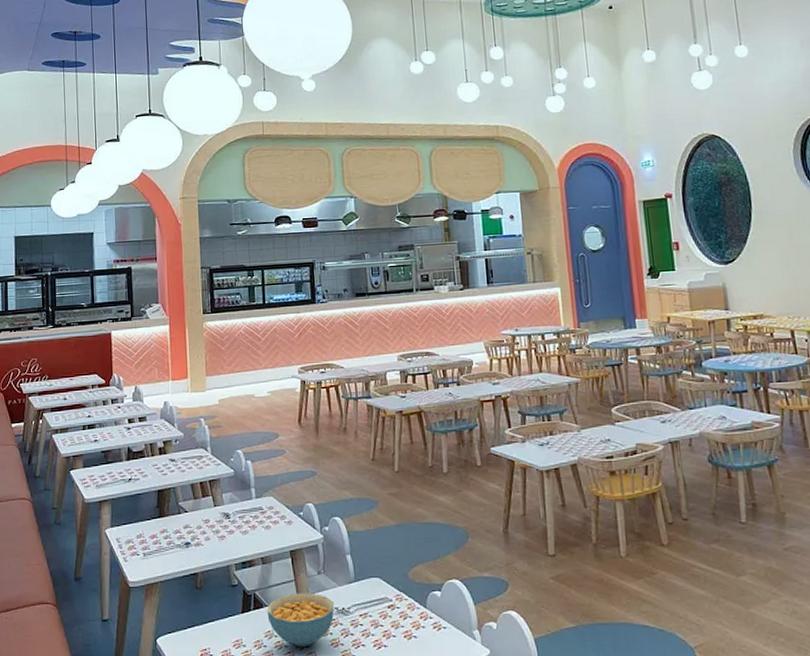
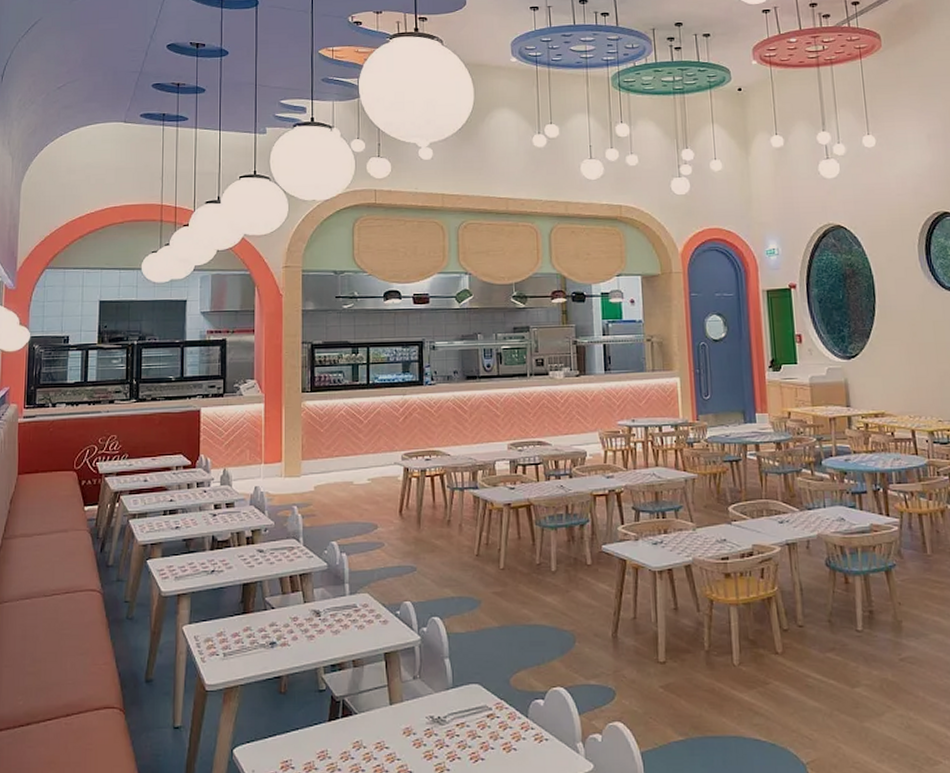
cereal bowl: present [267,592,335,647] -> none [356,699,430,759]

